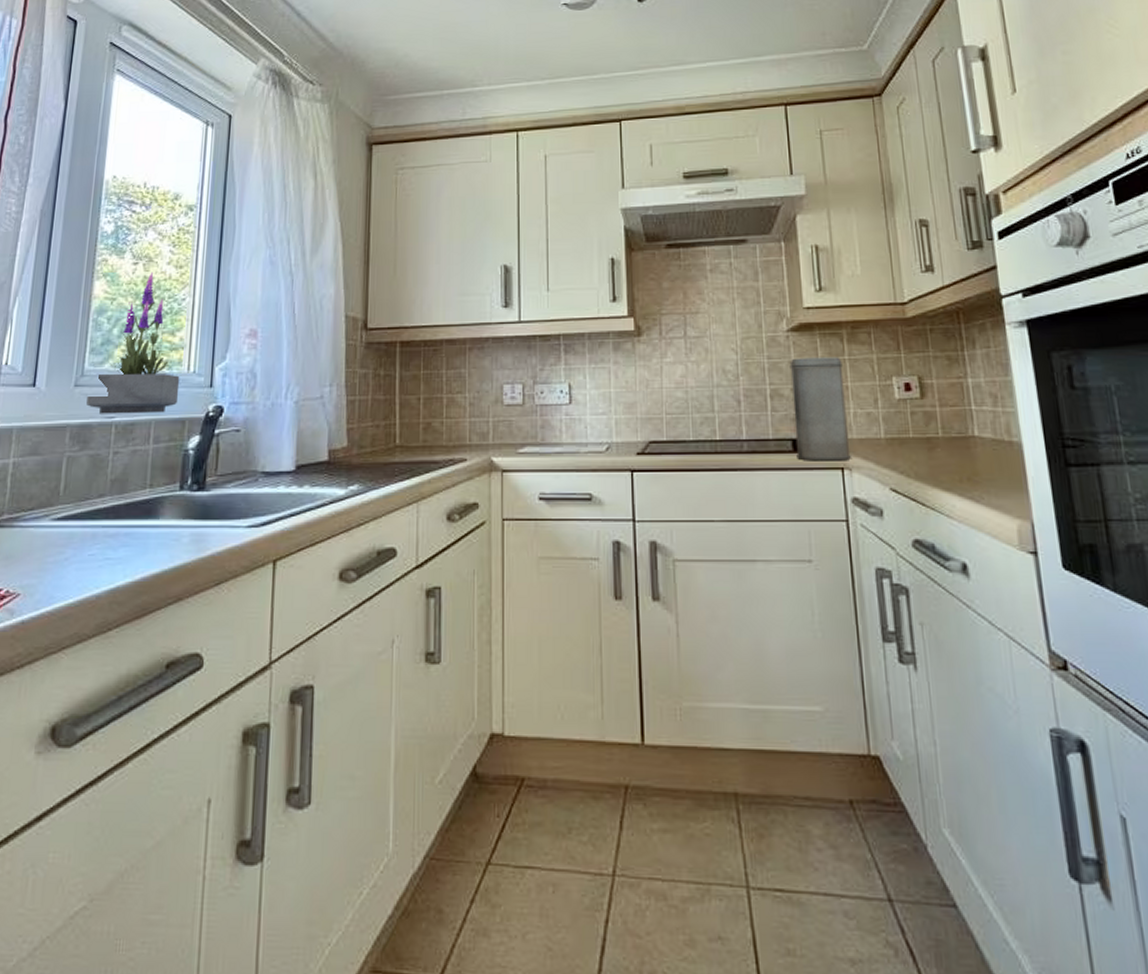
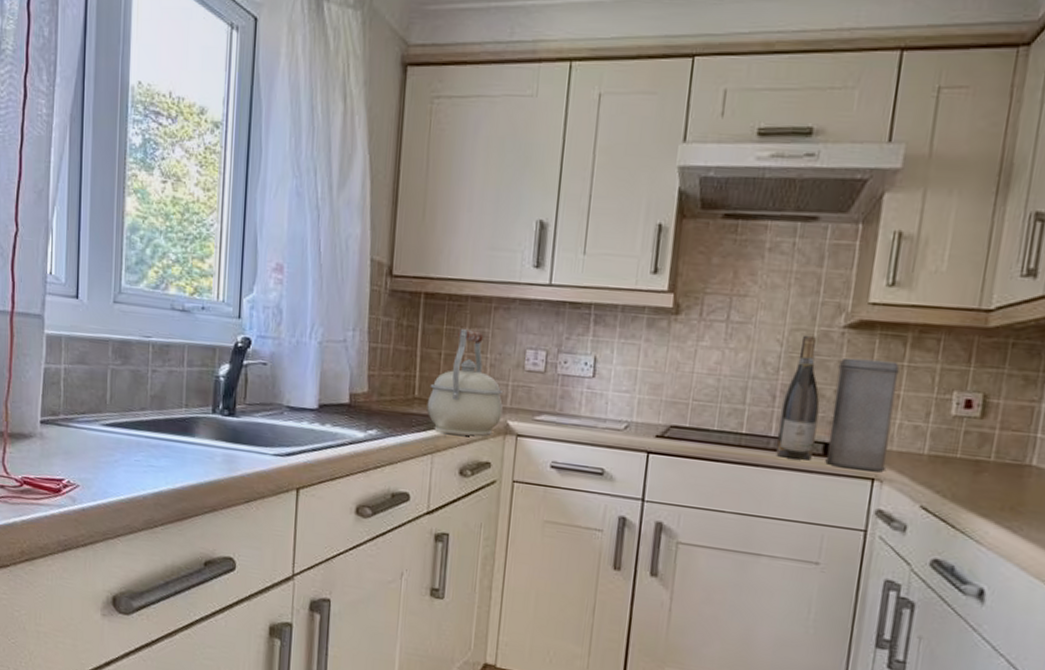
potted plant: present [86,271,180,414] -> none [125,192,210,339]
kettle: none [409,371,486,480] -> present [426,328,504,437]
wine bottle: none [747,341,784,459] -> present [776,335,820,461]

